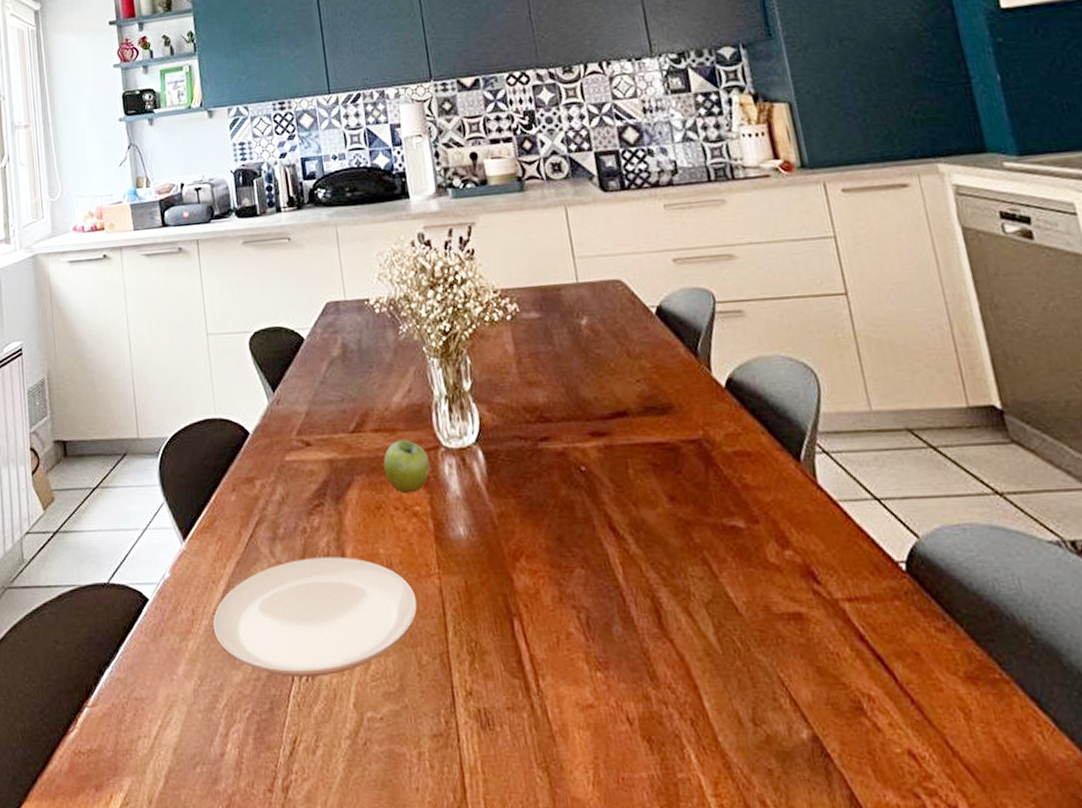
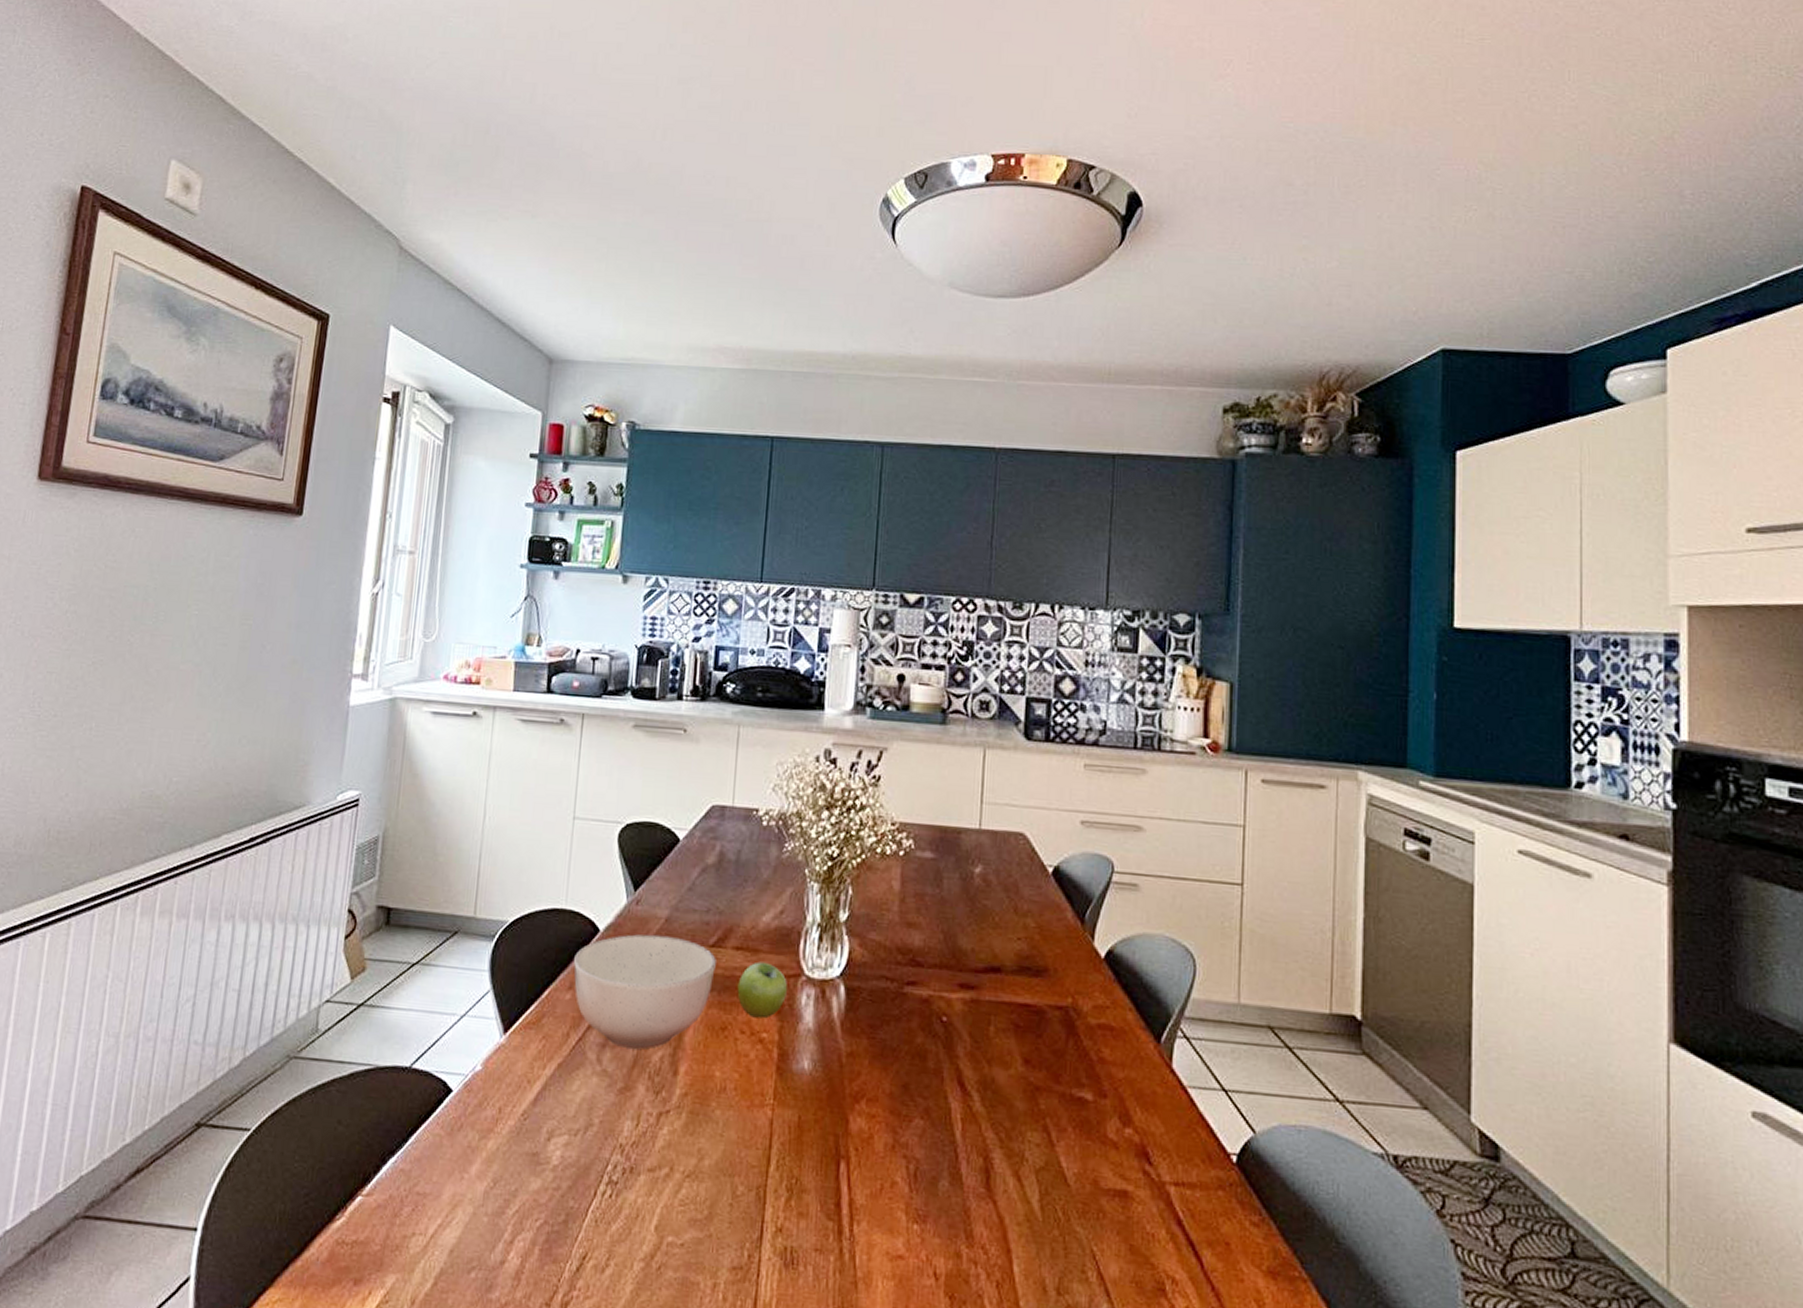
plate: present [212,556,418,677] -> none [518,1070,744,1195]
bowl: none [231,428,360,538] -> present [573,934,716,1050]

